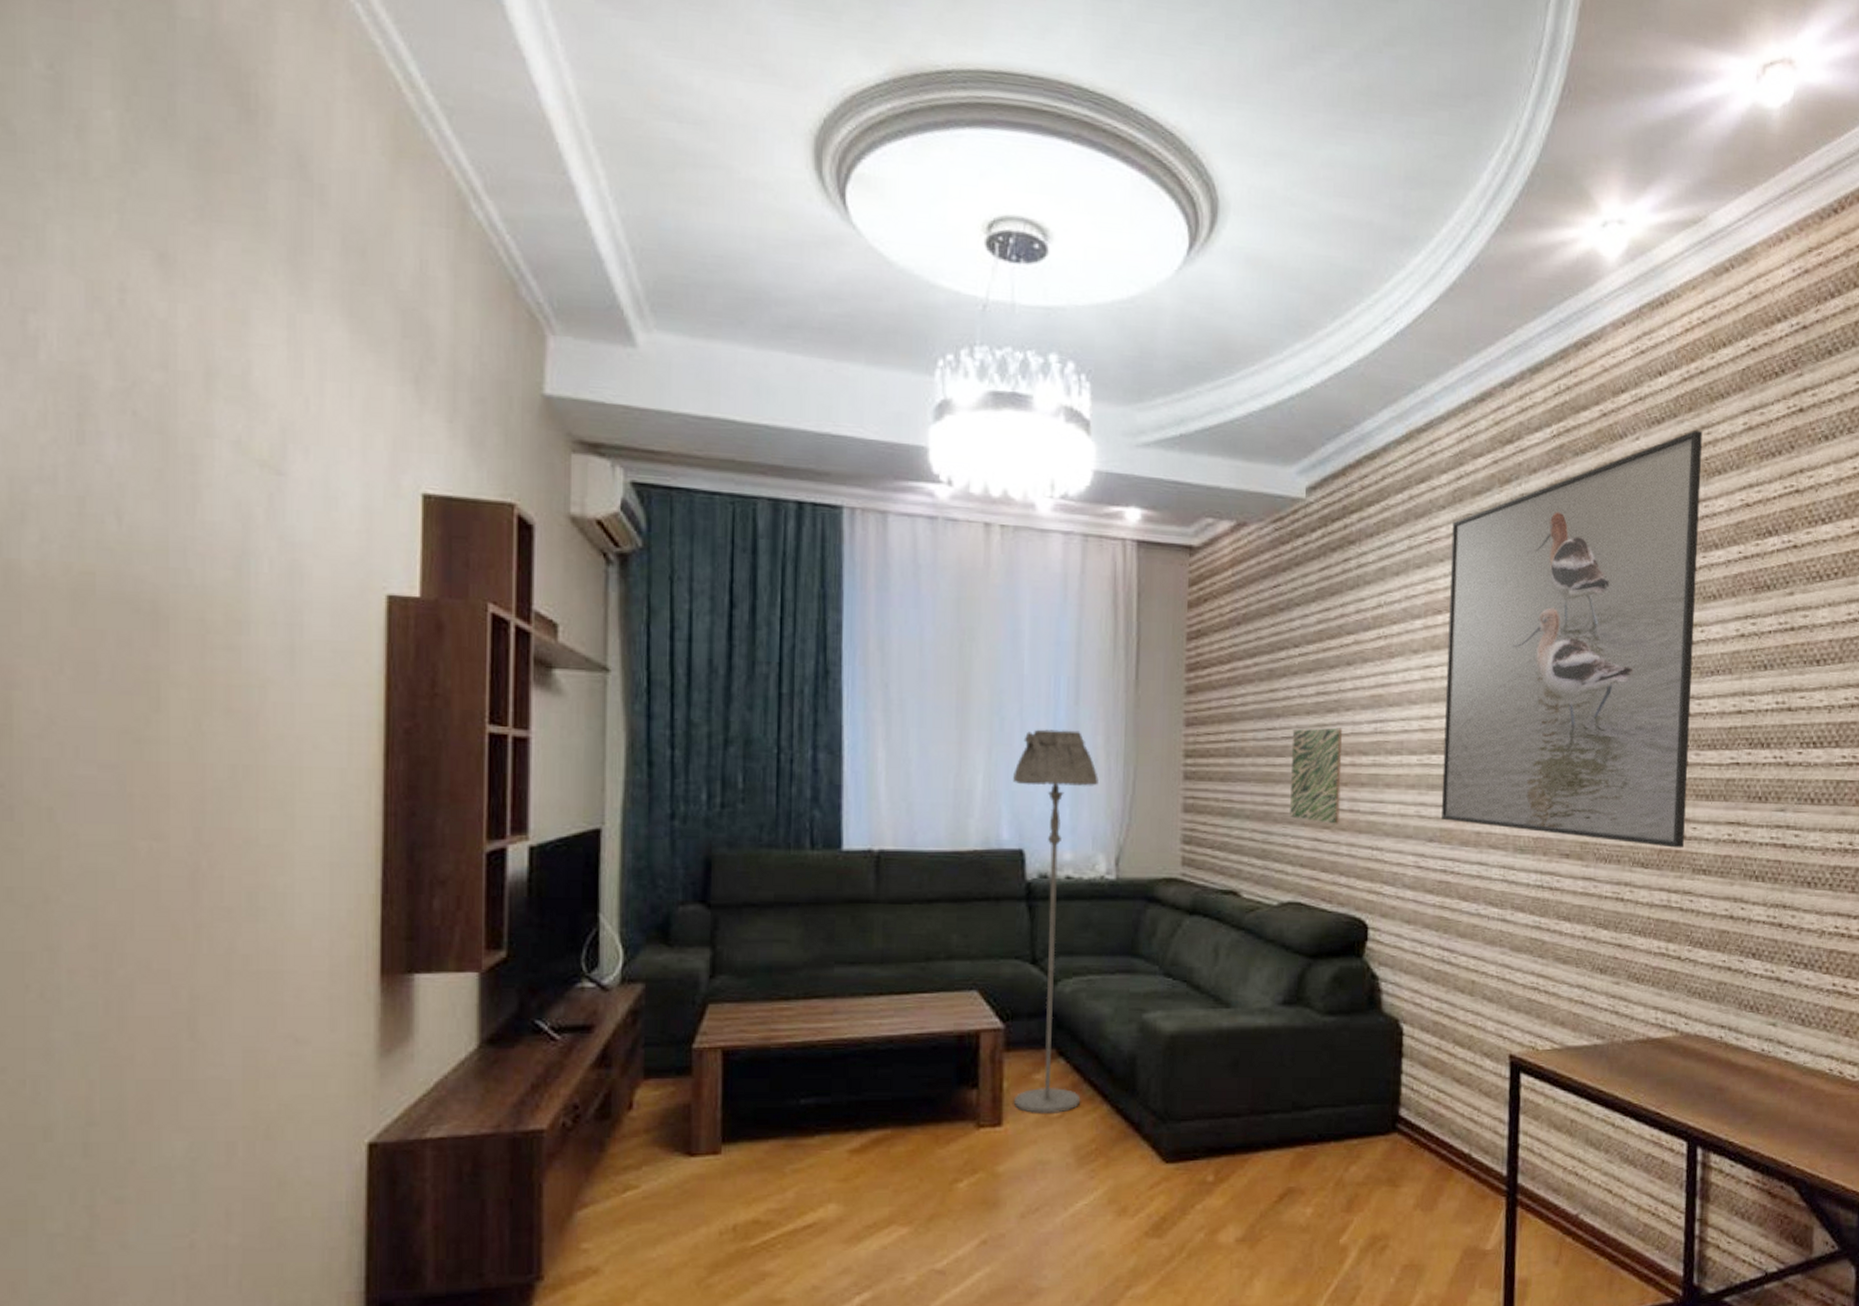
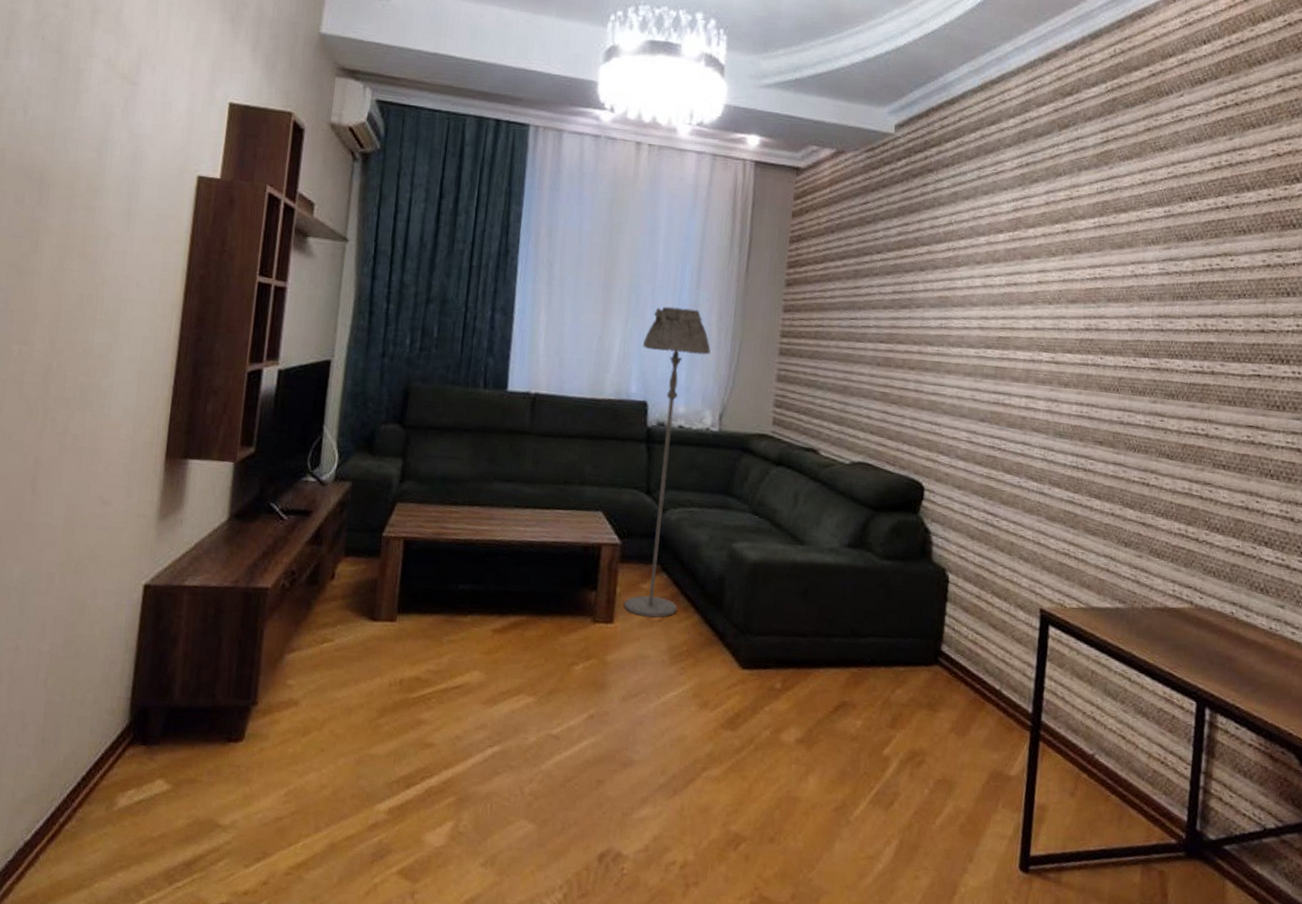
wall art: present [1290,727,1342,826] -> none [864,320,913,402]
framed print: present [1441,429,1703,848] -> none [993,90,1240,445]

